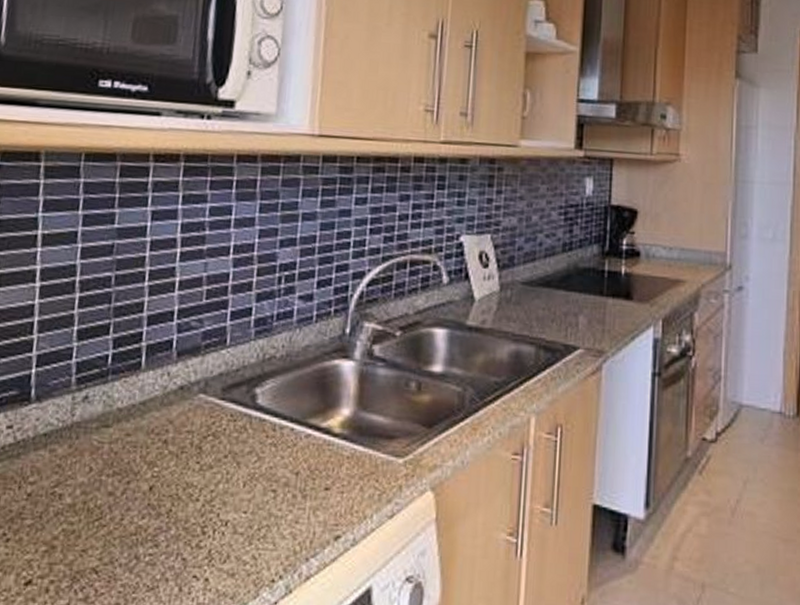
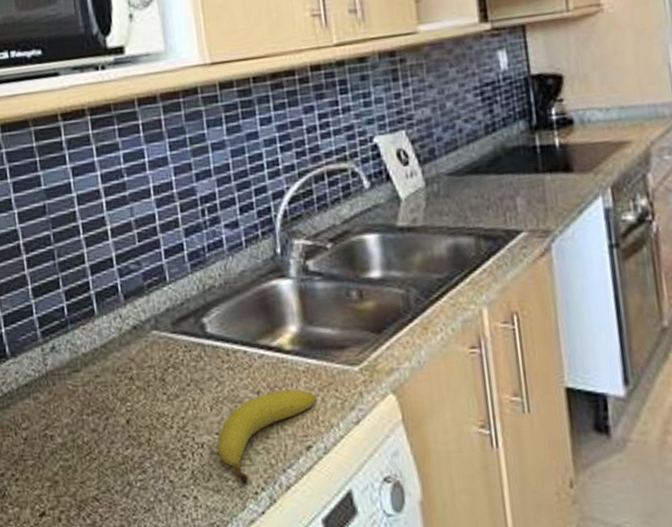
fruit: none [241,474,356,572] -> present [217,389,318,486]

